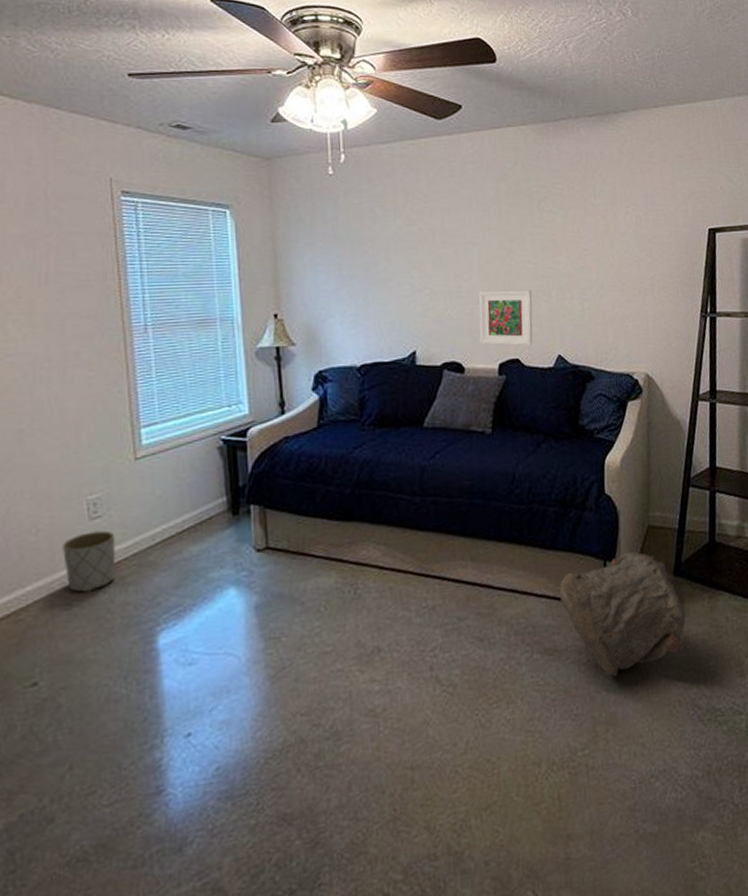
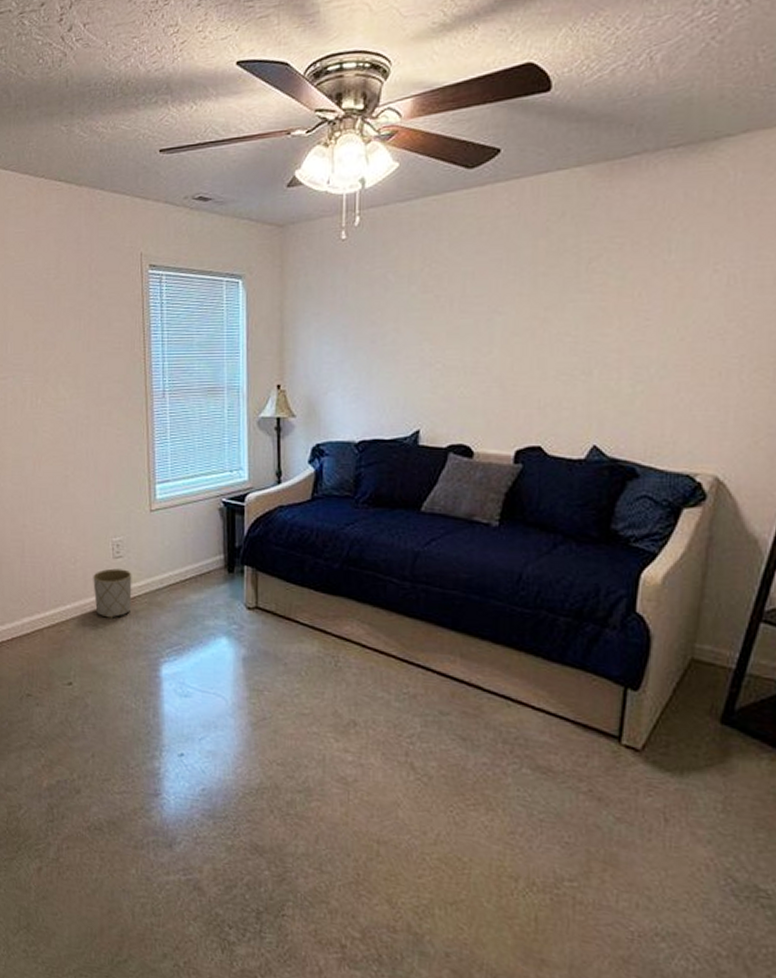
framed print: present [478,289,533,346] -> none [495,367,567,433]
bag: present [559,551,686,677] -> none [561,682,731,817]

